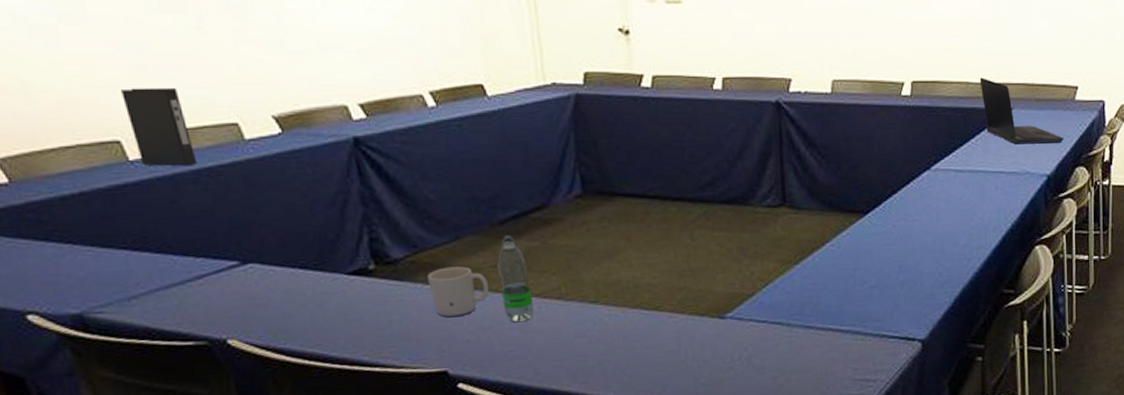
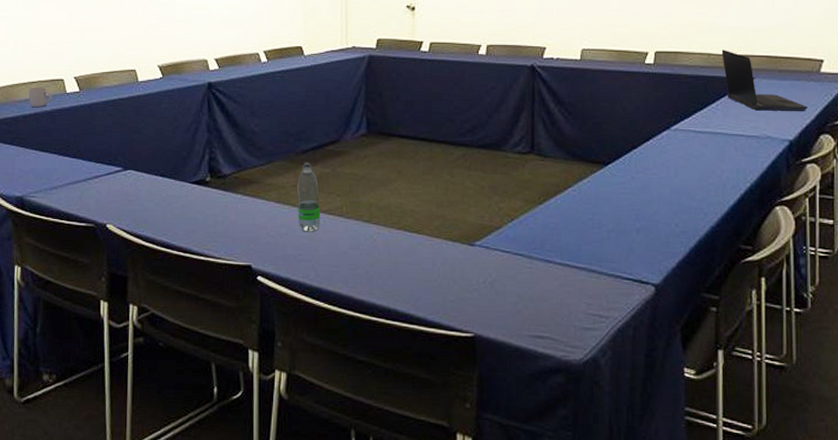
mug: none [61,154,106,185] -> present [28,87,52,108]
binder: present [121,87,198,167] -> none [69,44,107,98]
mug: present [427,266,490,318] -> none [246,184,289,223]

